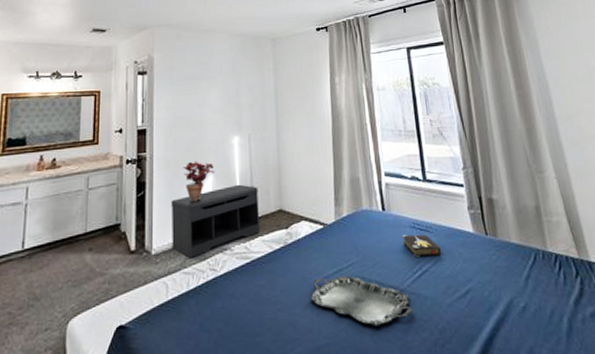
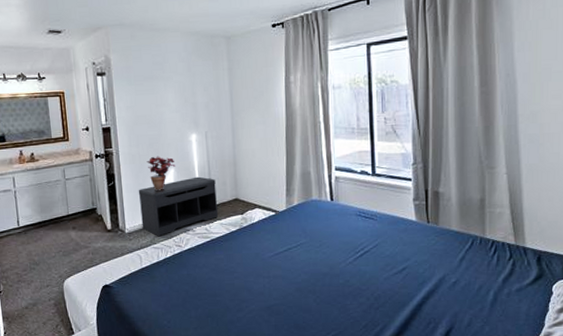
serving tray: present [310,276,413,326] -> none [262,253,353,293]
hardback book: present [402,234,441,257] -> none [348,221,383,240]

